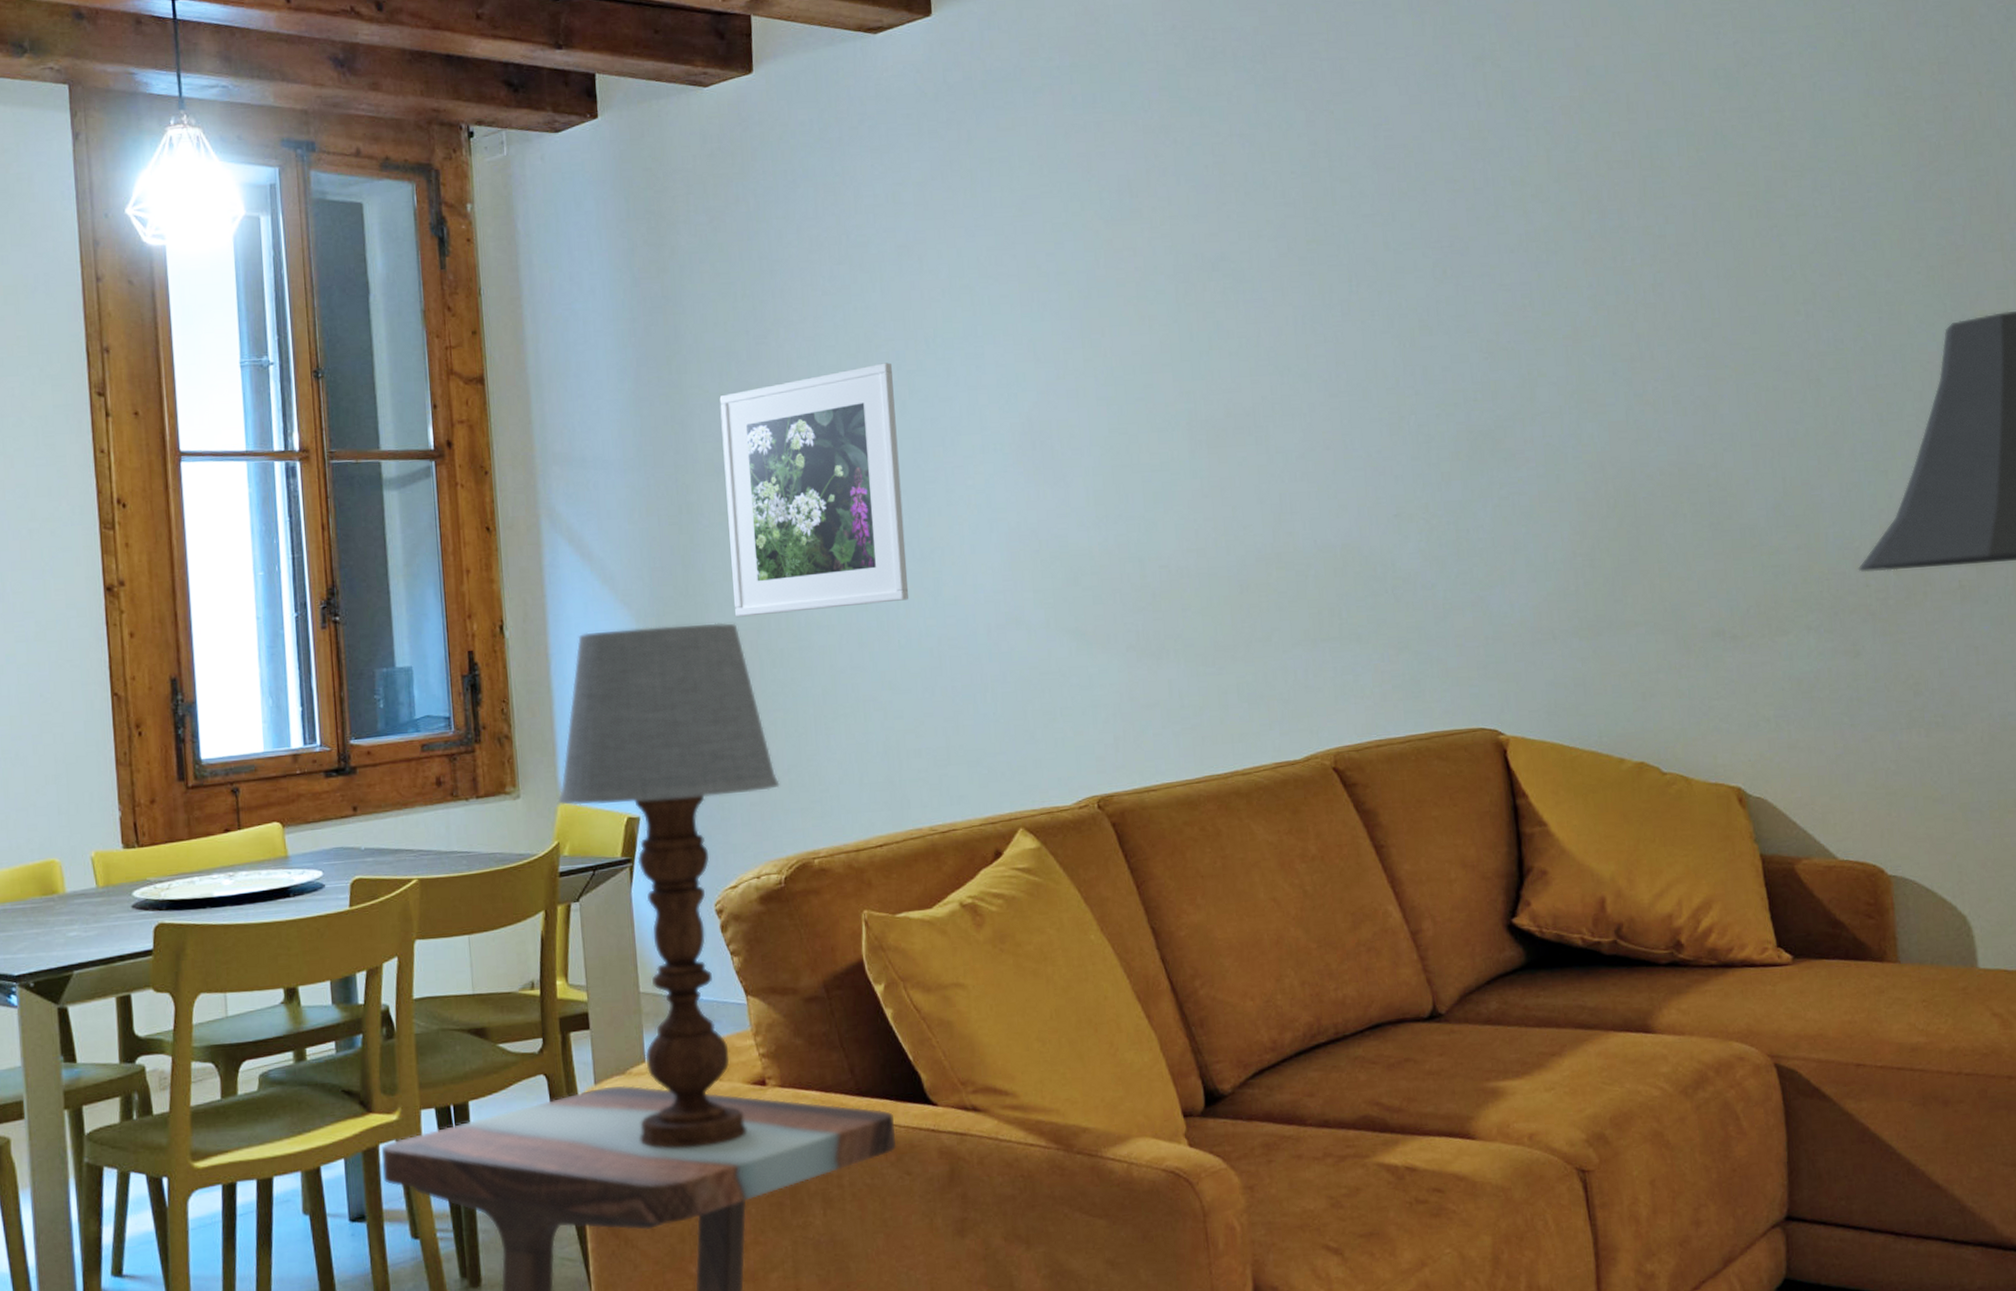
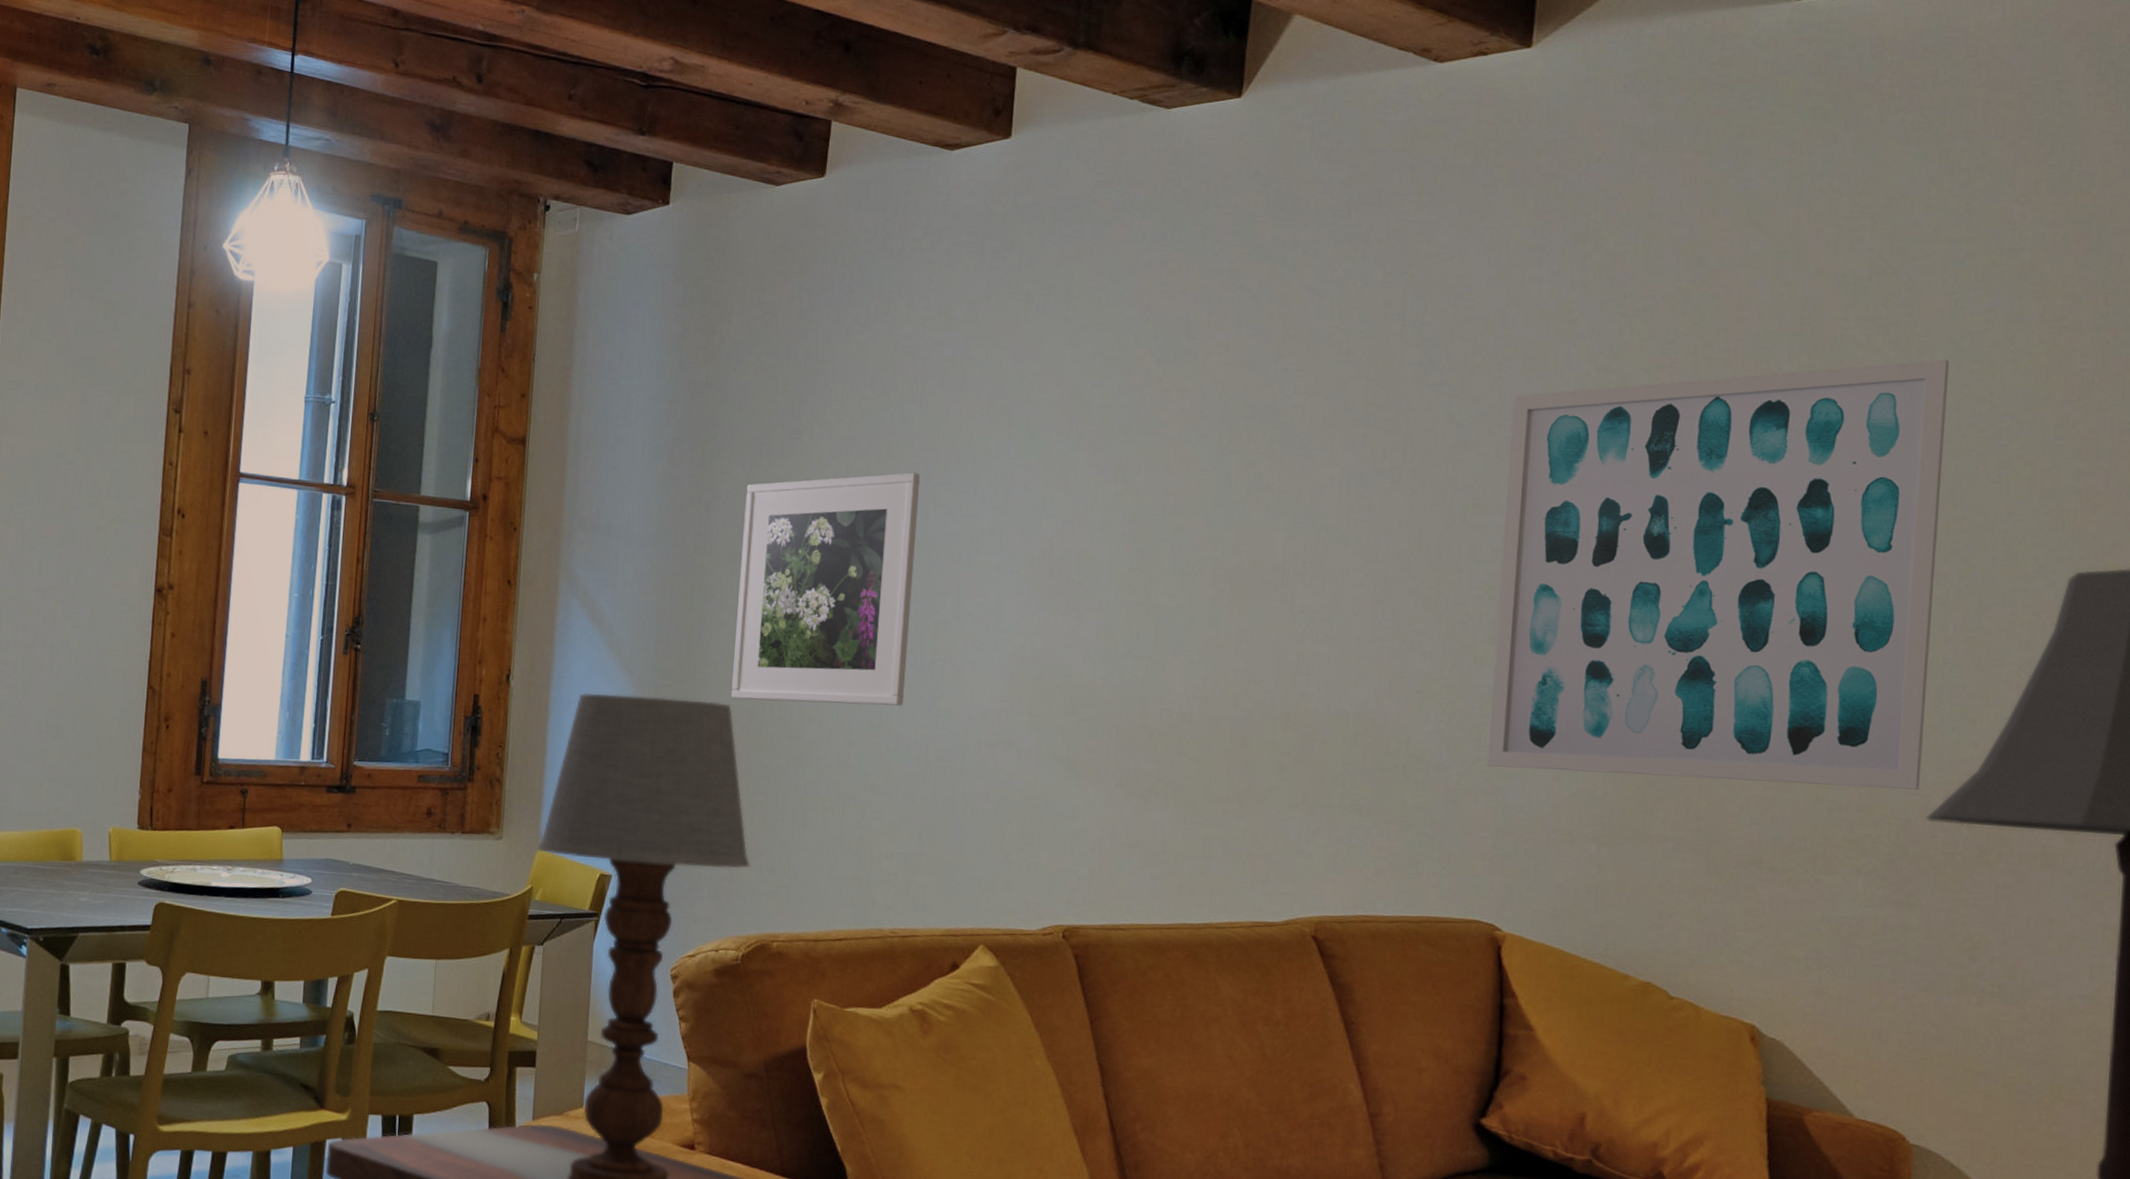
wall art: none [1440,139,1849,578] -> present [1486,359,1950,790]

